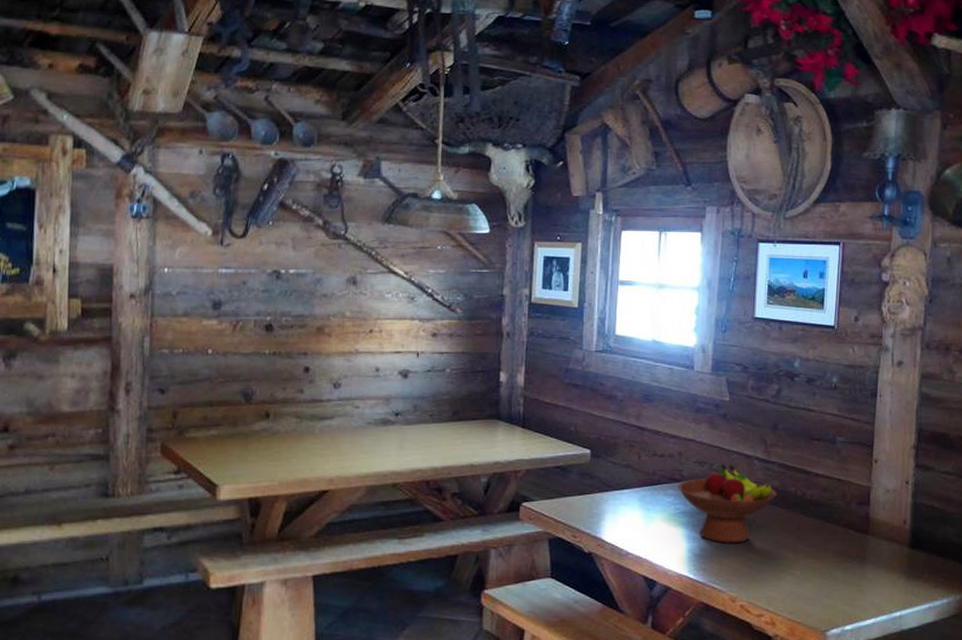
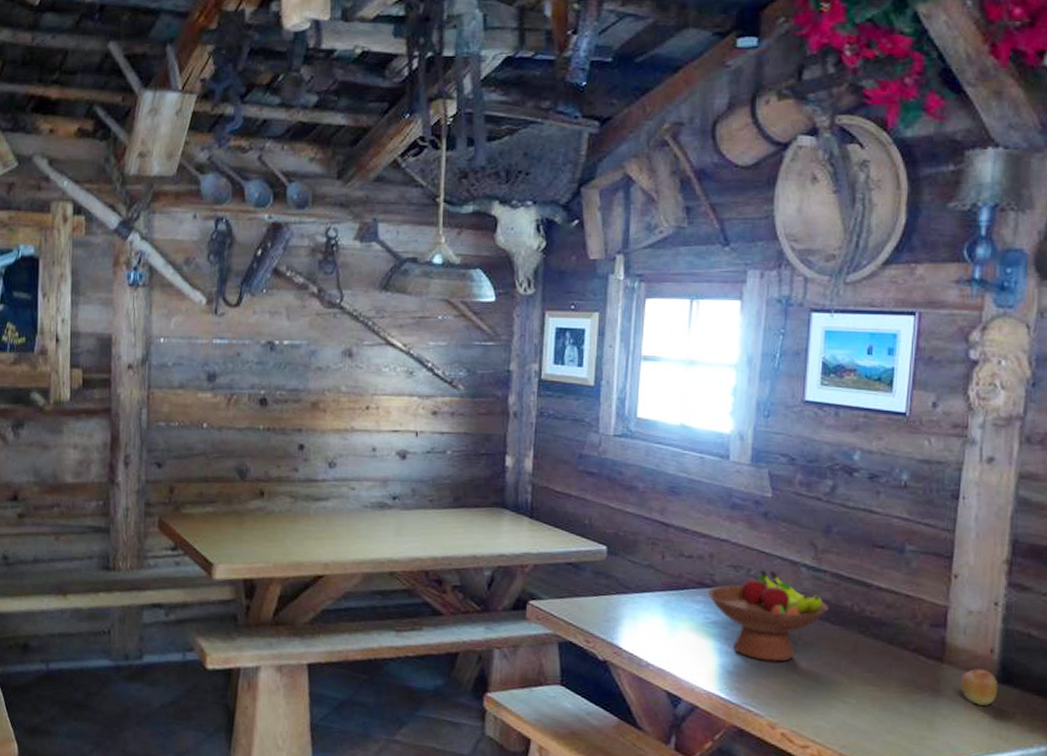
apple: none [881,538,910,568] -> present [960,669,998,706]

